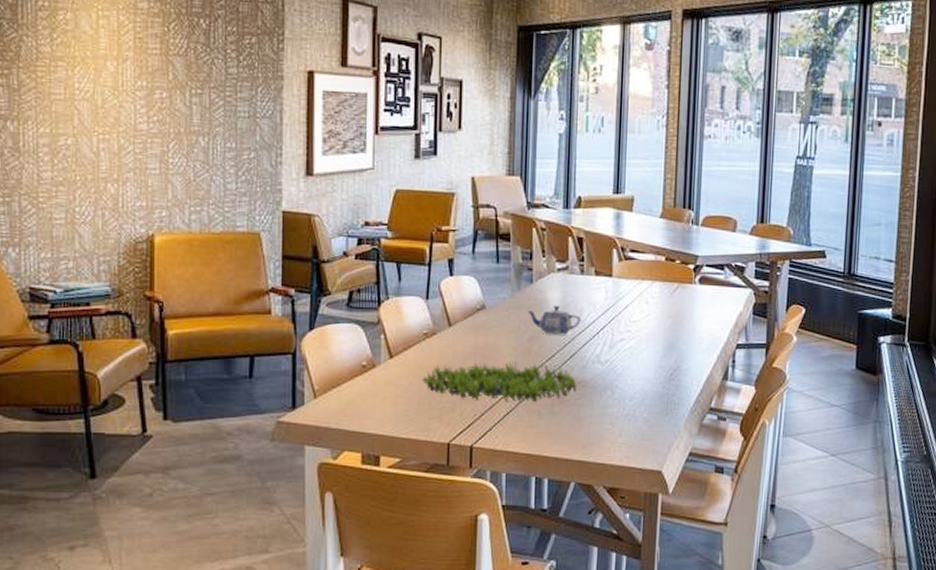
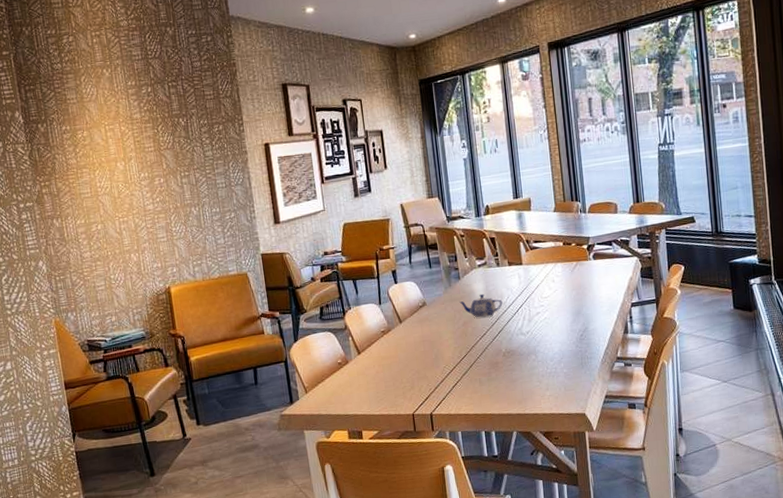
plant: present [422,361,577,403] -> none [385,340,508,378]

